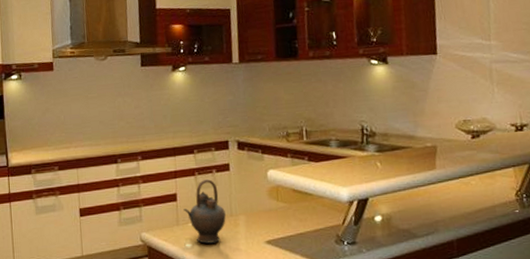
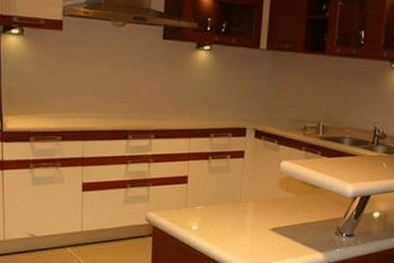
teapot: present [183,179,226,244] -> none [193,165,235,227]

